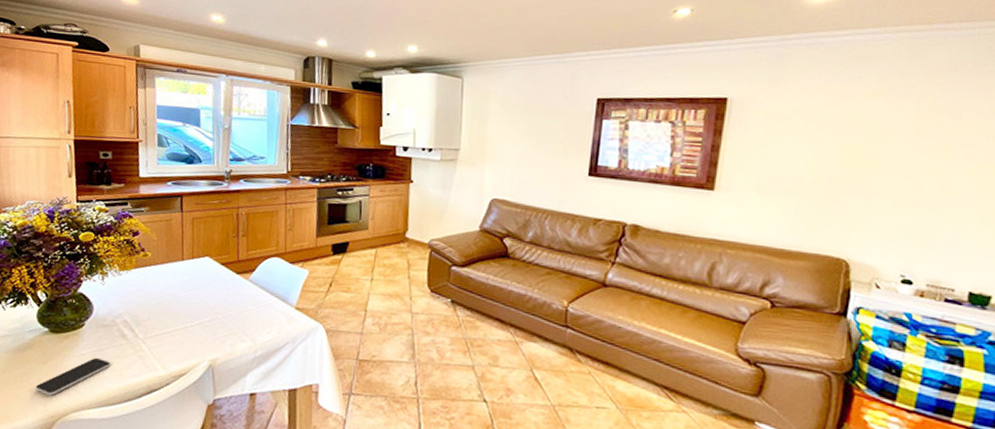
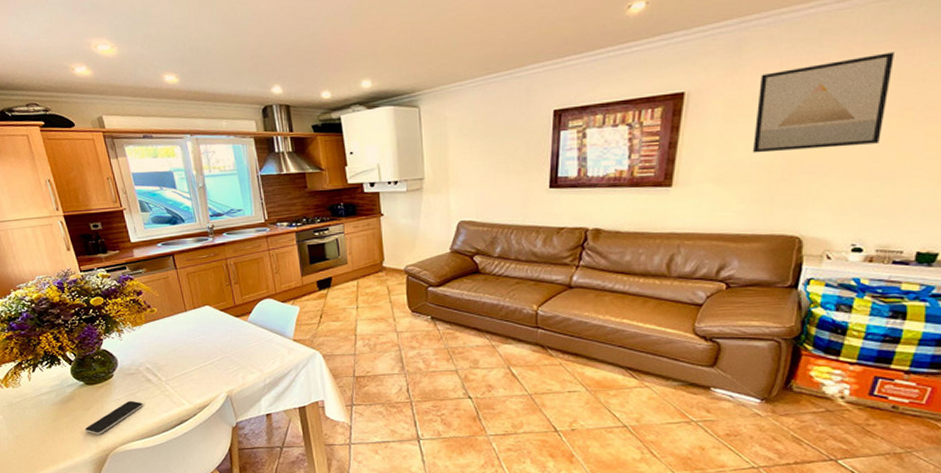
wall art: none [795,86,930,173] -> present [752,52,894,153]

